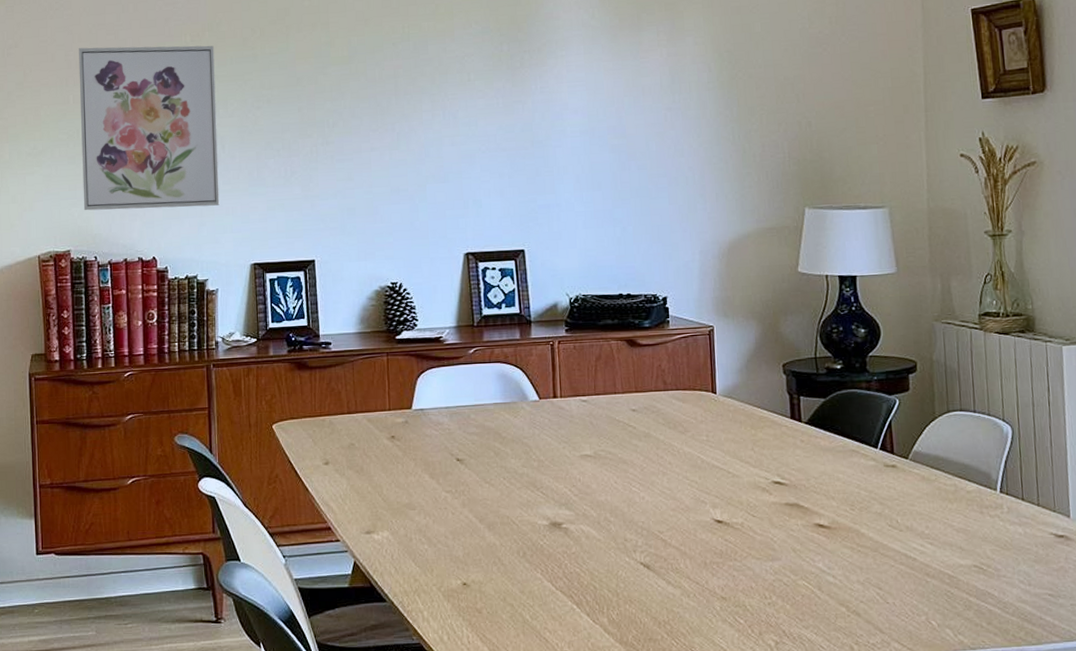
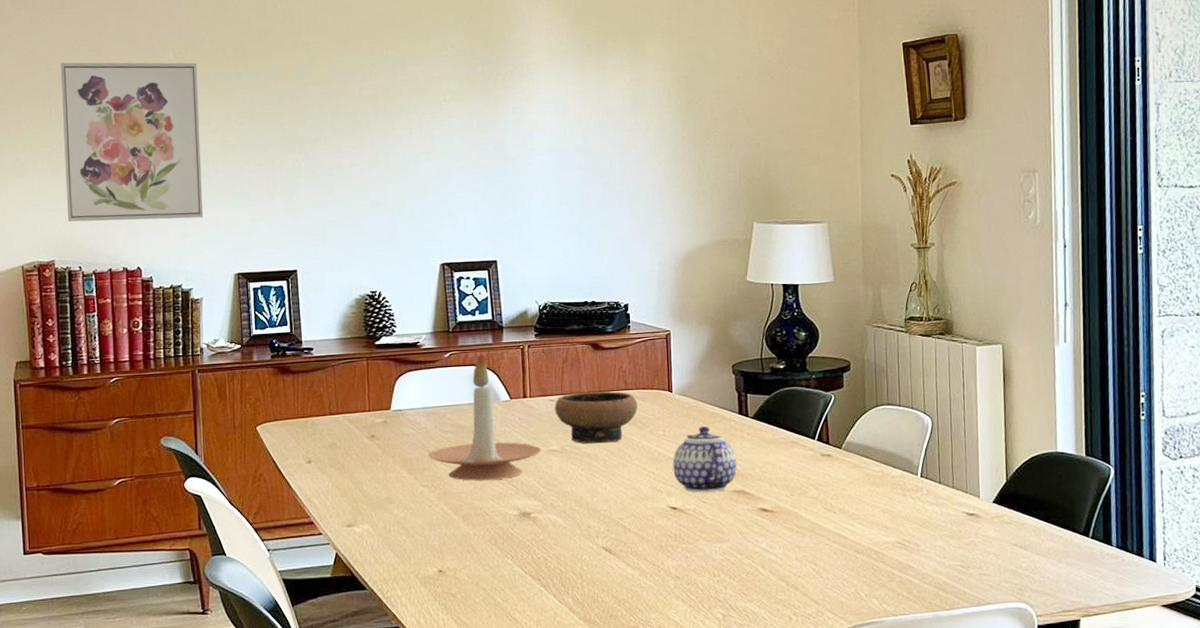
candle holder: none [452,348,573,487] -> present [428,352,542,481]
bowl: none [587,391,678,449] -> present [554,391,638,444]
teapot: none [717,432,790,505] -> present [672,426,737,493]

